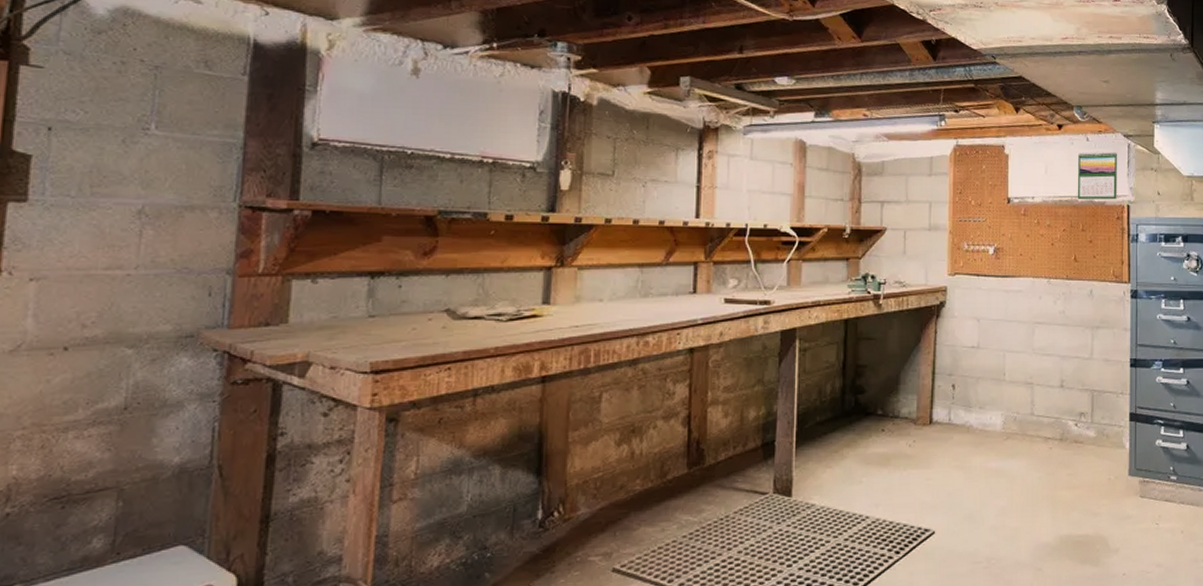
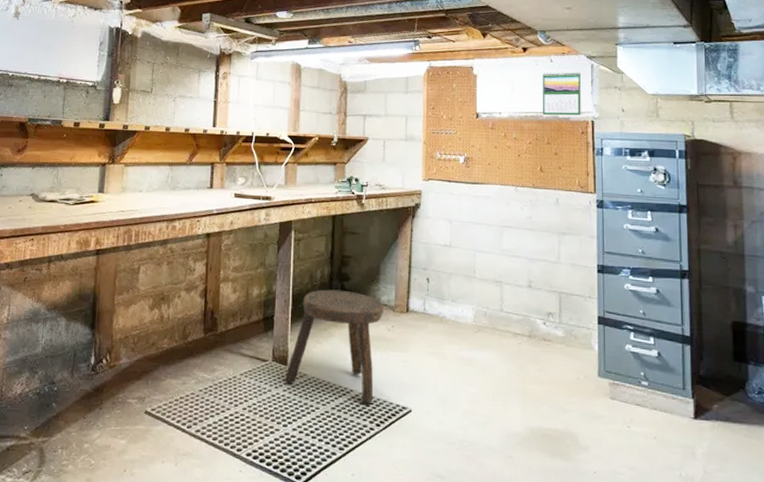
stool: none [789,404,904,531] -> present [285,289,384,404]

